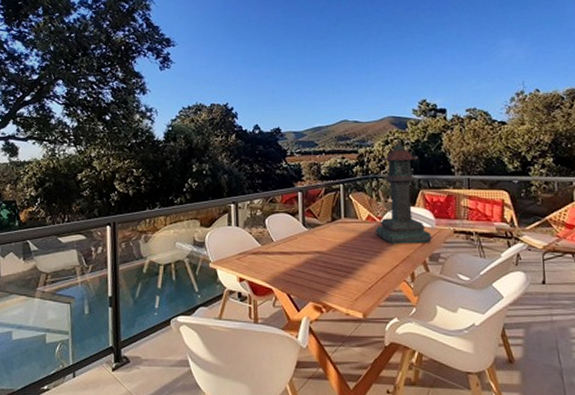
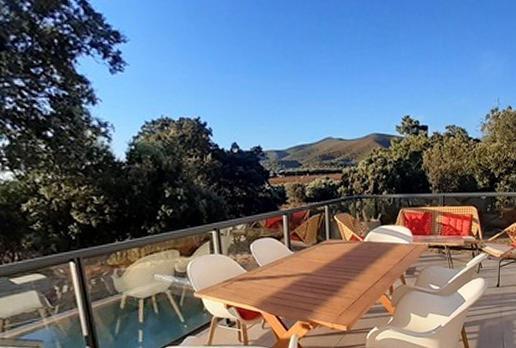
lantern: present [375,142,433,244] -> none [358,161,410,262]

